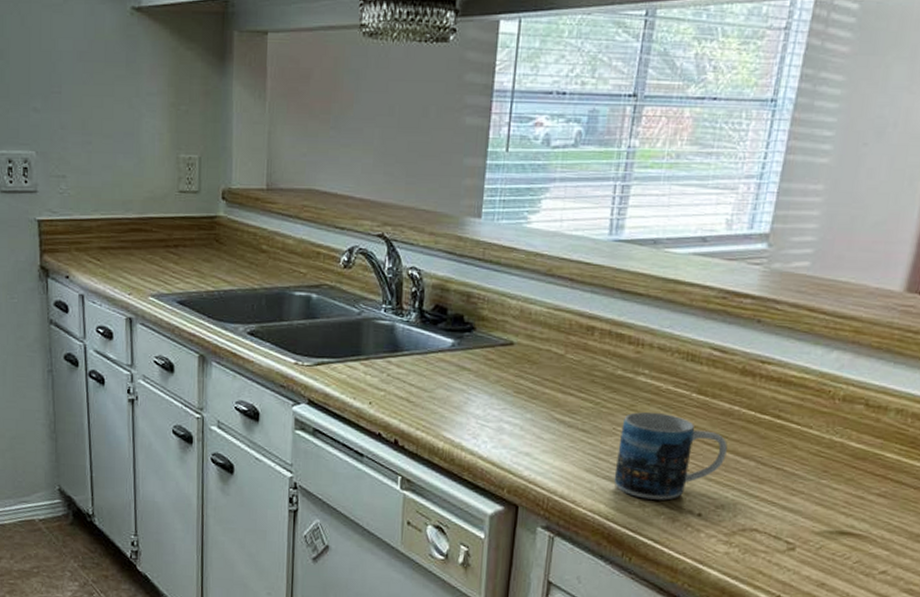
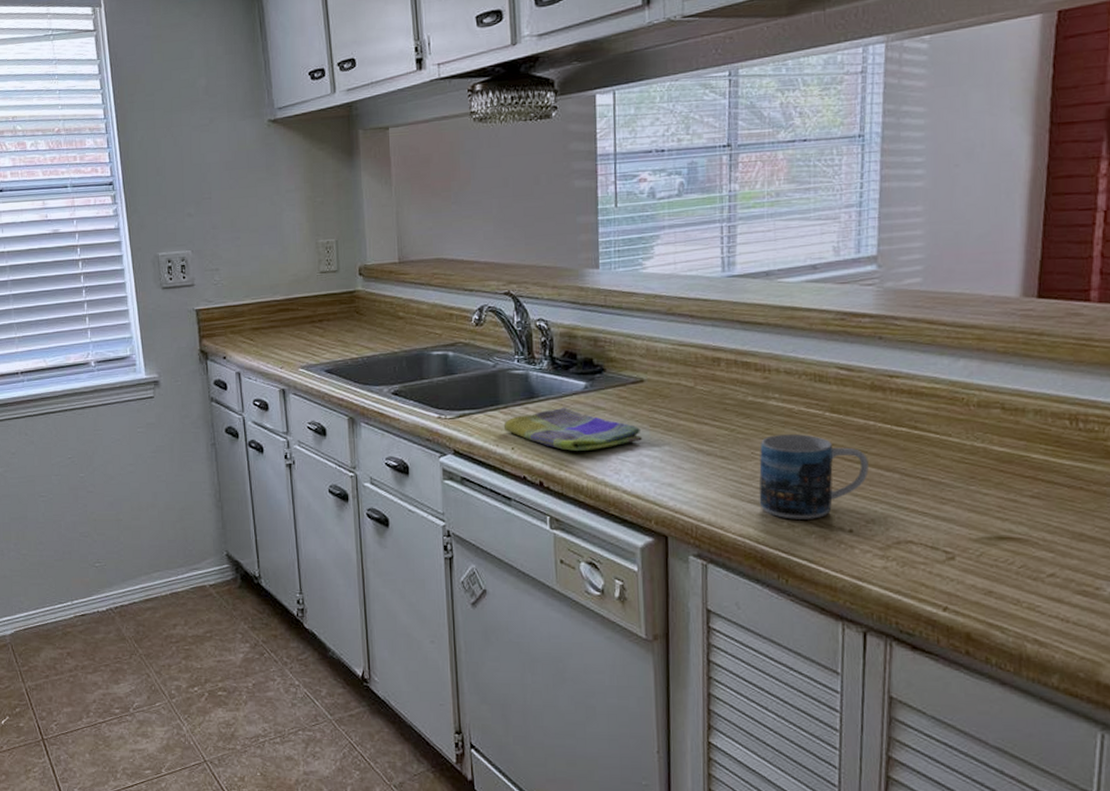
dish towel: none [363,364,506,412] -> present [503,407,643,451]

